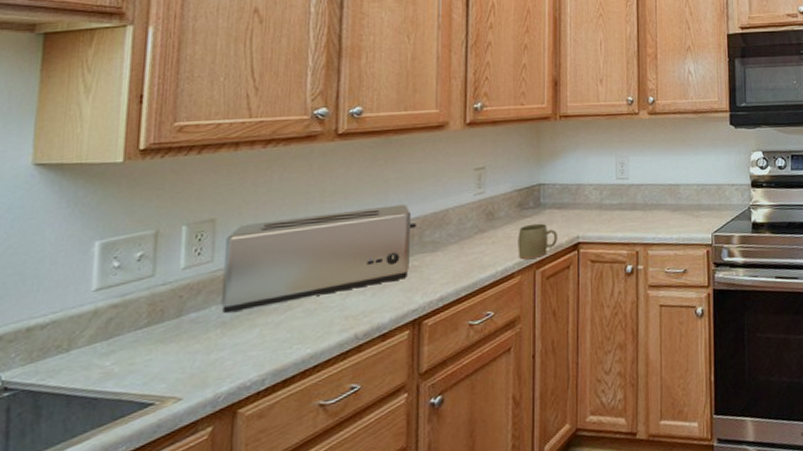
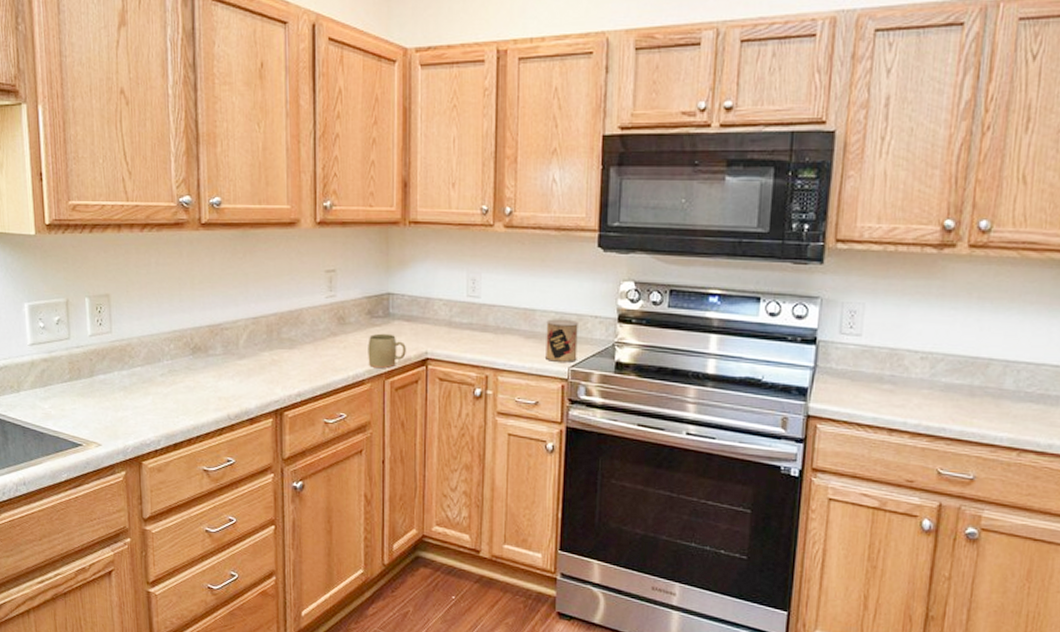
toaster: present [221,204,416,314] -> none [118,299,274,380]
tin can: none [690,189,719,231] -> present [546,319,578,364]

